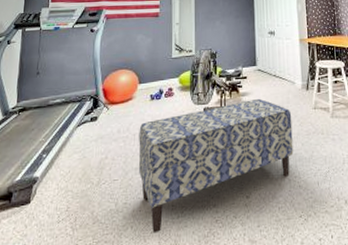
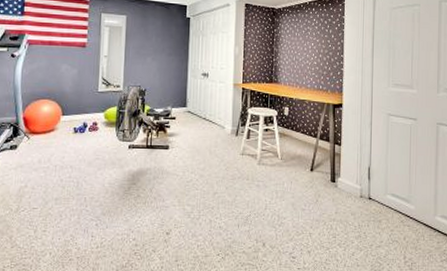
bench: present [138,98,294,234] -> none [59,140,218,261]

